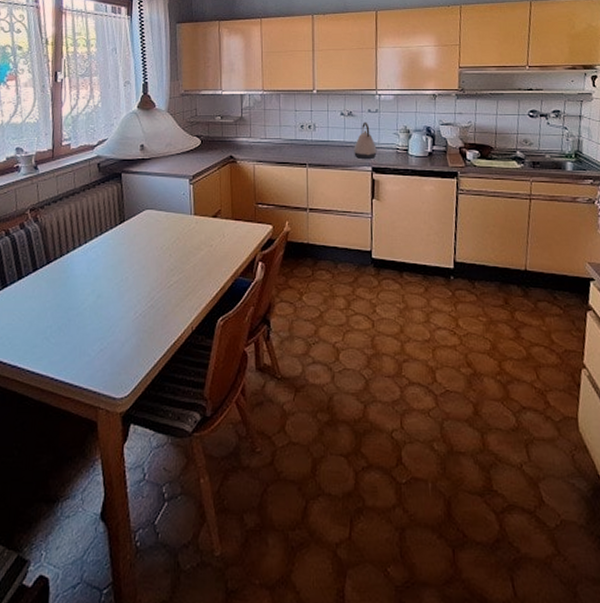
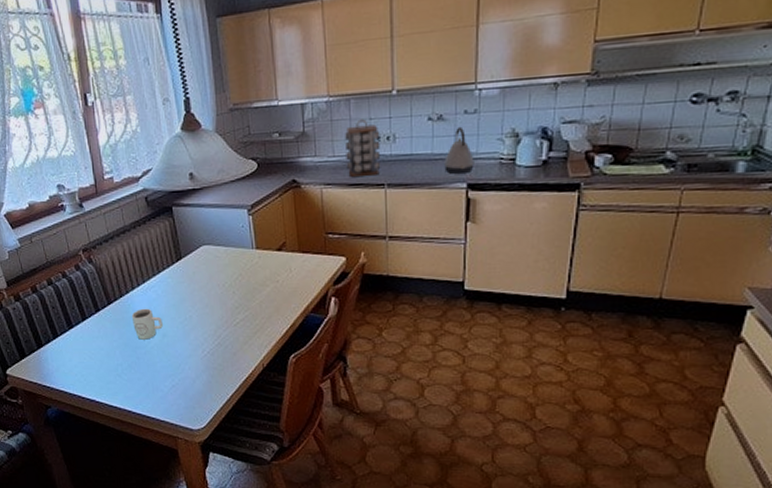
mug: none [68,268,99,301] -> present [131,308,163,340]
spice rack: none [275,110,304,157] -> present [345,119,381,177]

